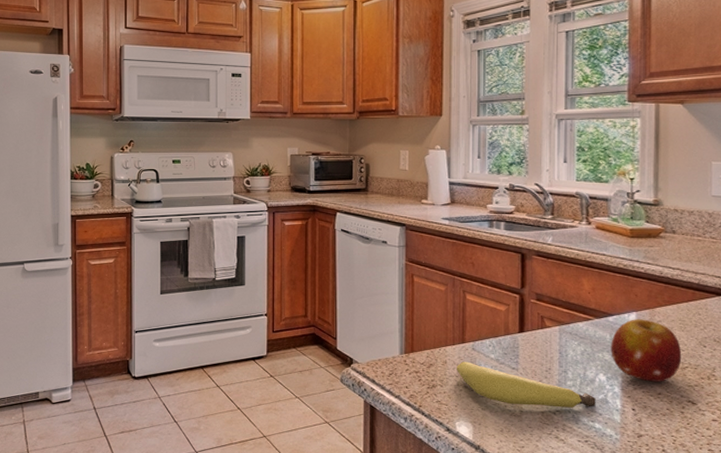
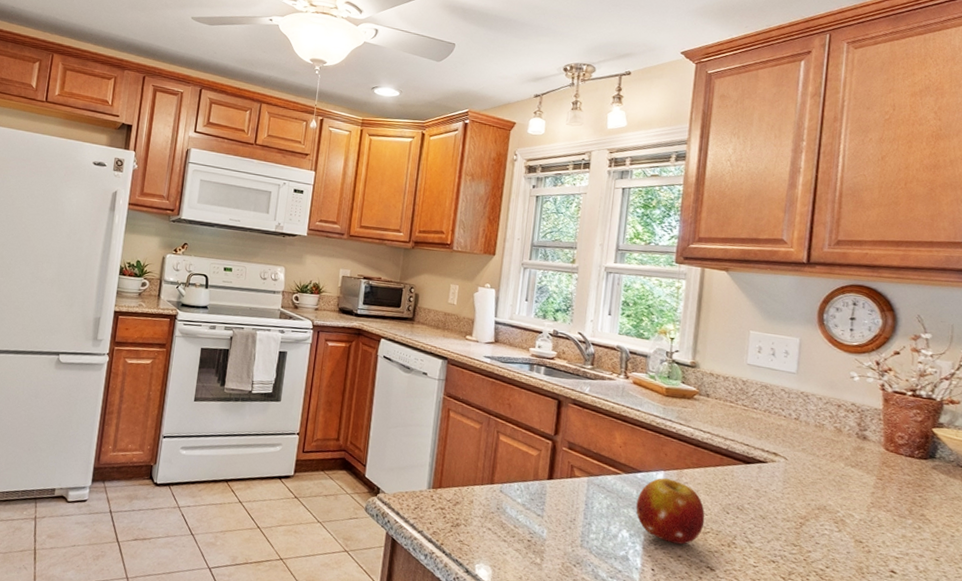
banana: present [457,361,596,408] -> none [482,502,617,563]

